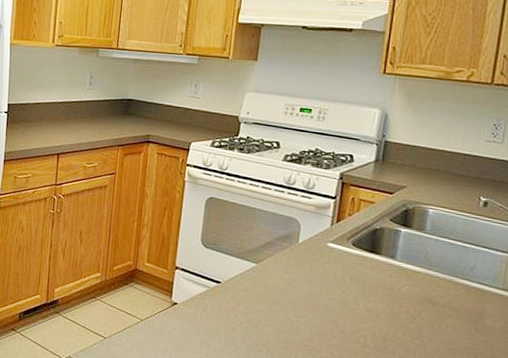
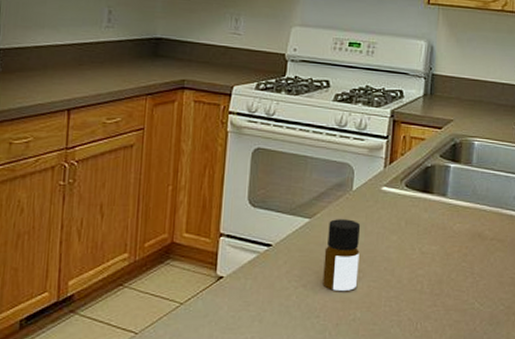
bottle: none [266,267,305,333] -> present [323,219,361,291]

